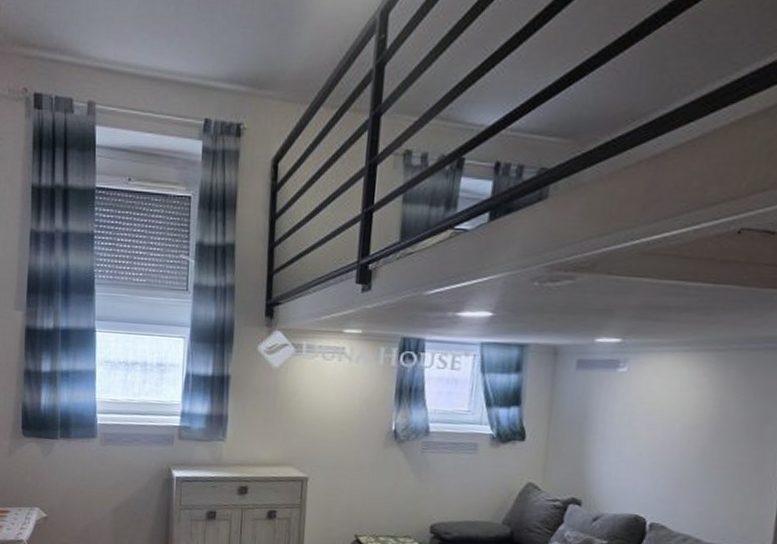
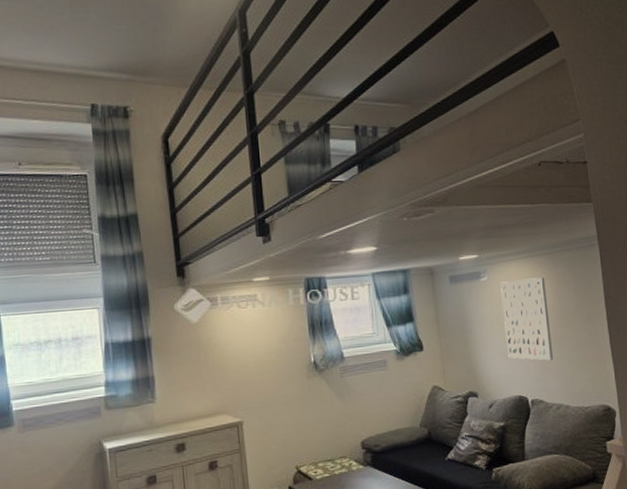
wall art: none [632,376,708,482] -> present [500,277,554,361]

